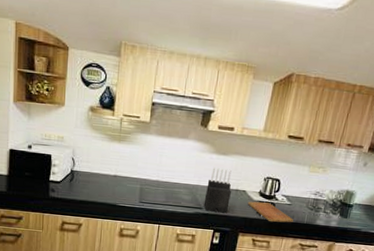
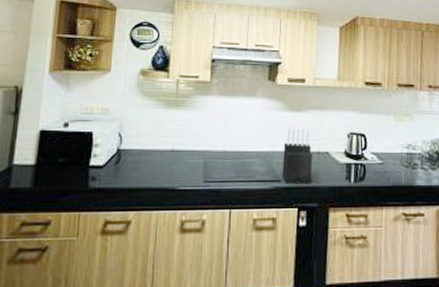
cutting board: present [247,201,293,223] -> none [333,163,389,188]

